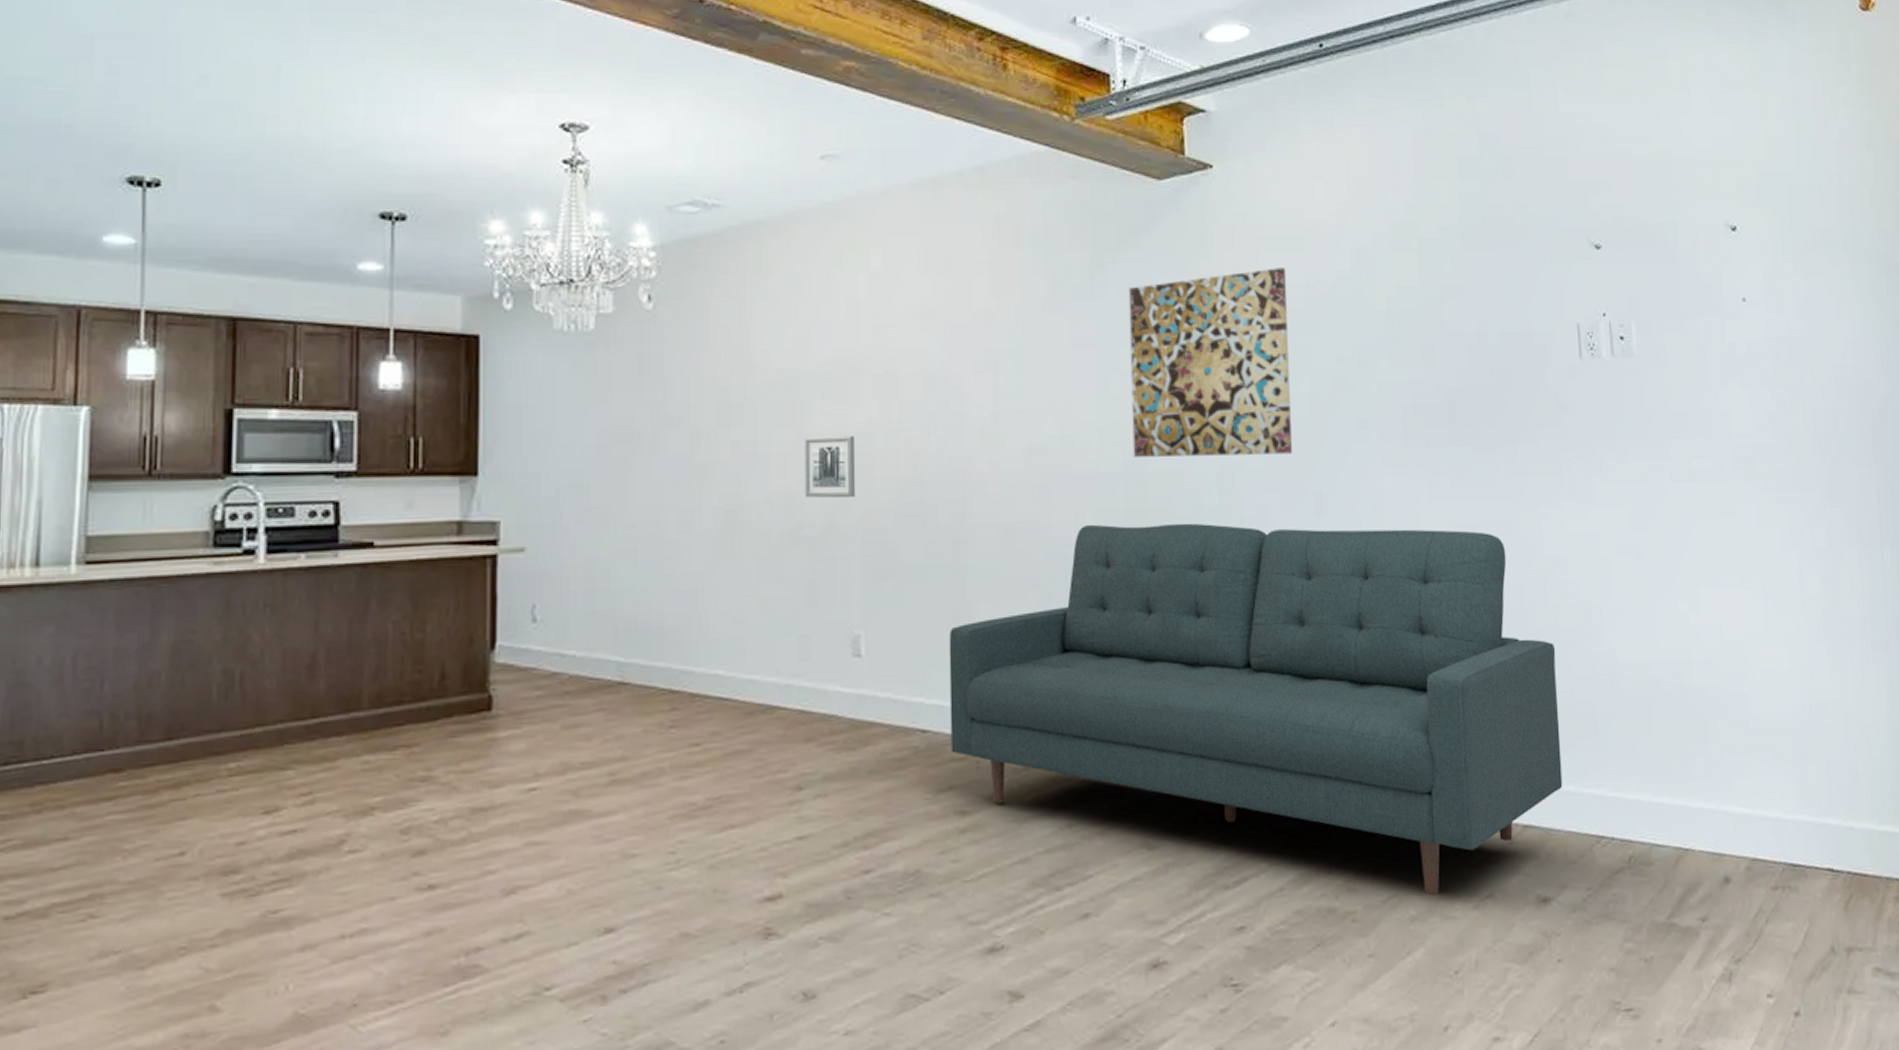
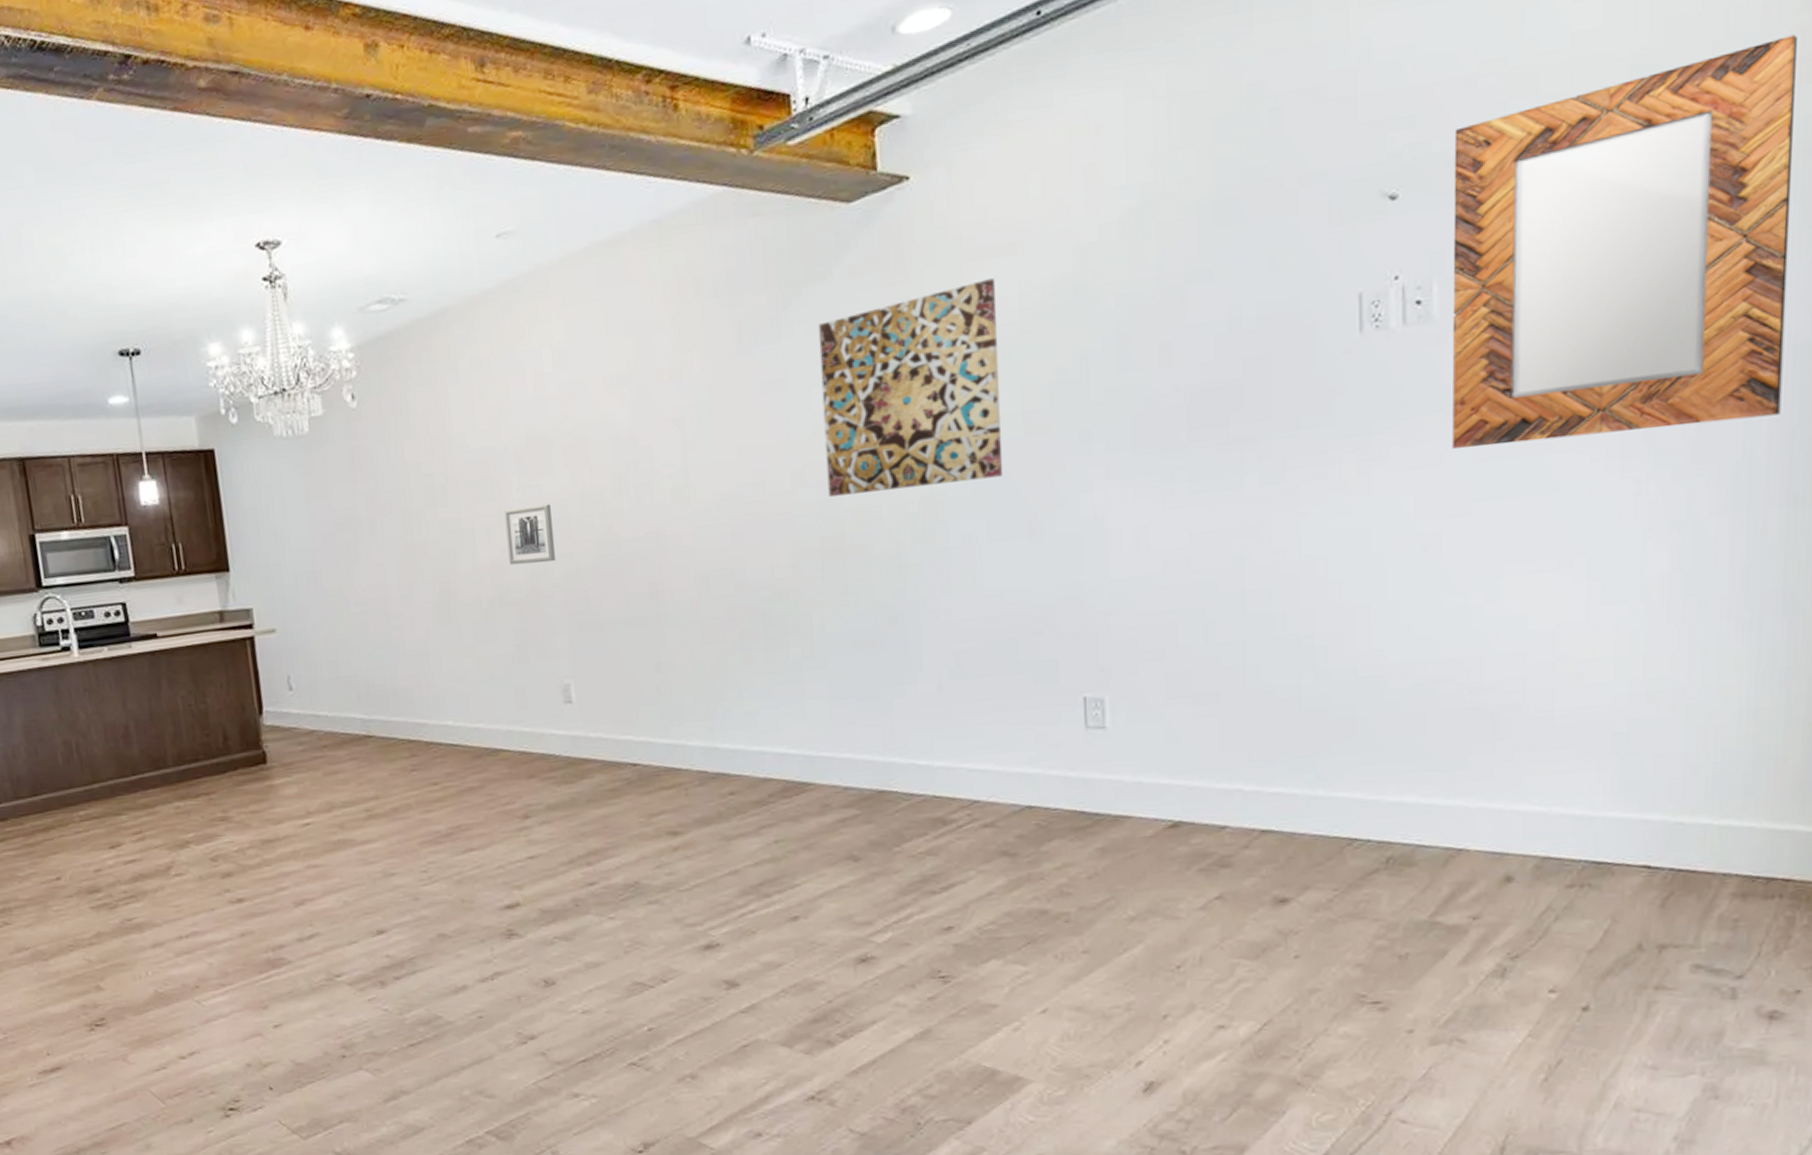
sofa: present [948,523,1563,896] -> none [652,538,1310,898]
home mirror: none [1638,168,1882,469] -> present [1452,35,1797,449]

